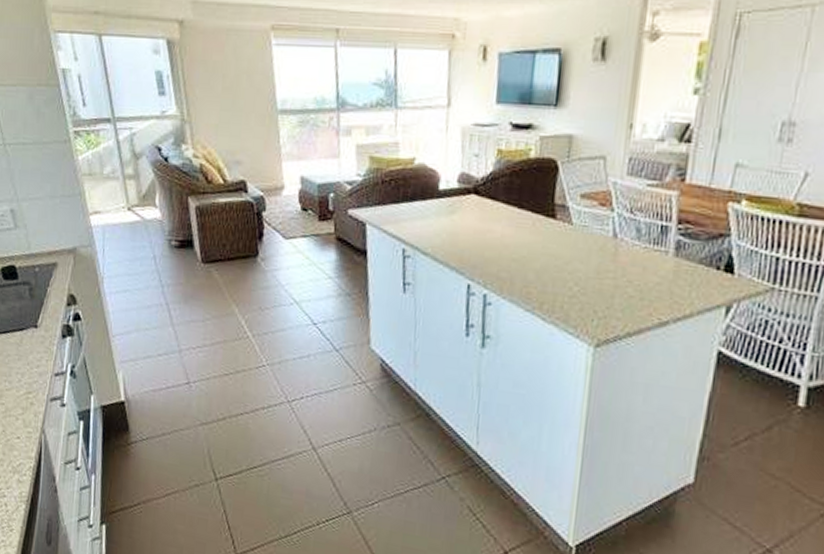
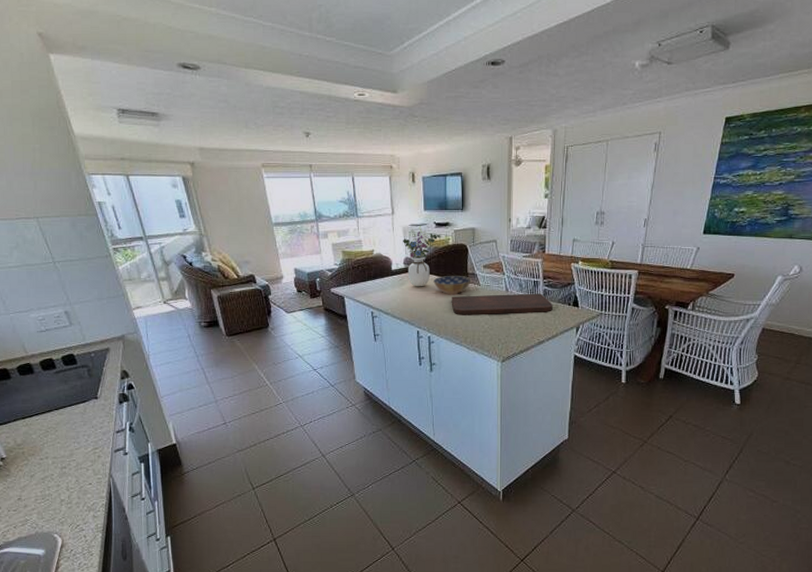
bouquet: none [459,126,519,219] -> present [403,226,441,287]
bowl: none [499,205,560,235] -> present [433,276,472,294]
cutting board: none [524,237,689,277] -> present [451,293,553,315]

